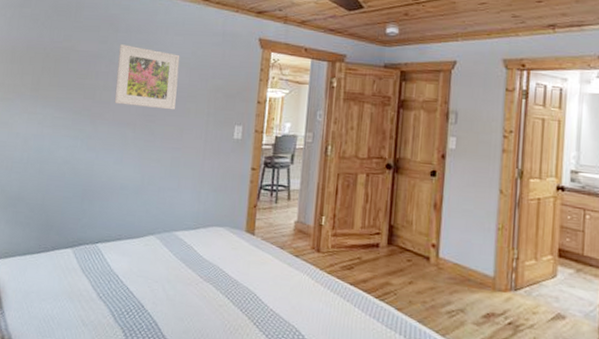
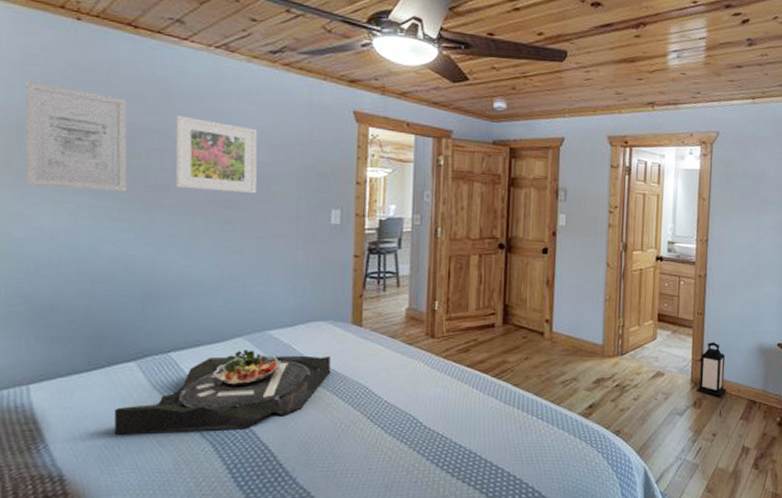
wall art: none [13,19,86,106] -> present [24,80,127,192]
serving tray: none [51,247,225,320] -> present [114,350,331,435]

